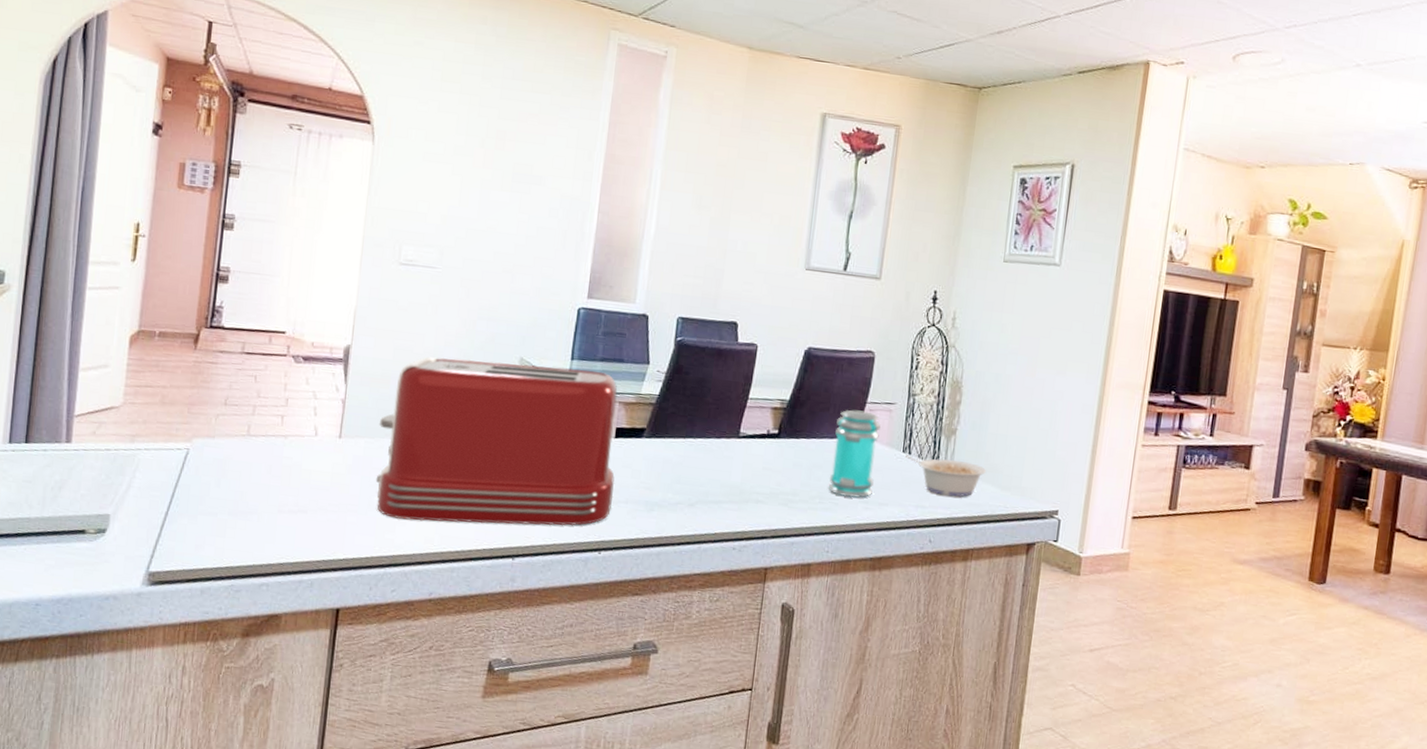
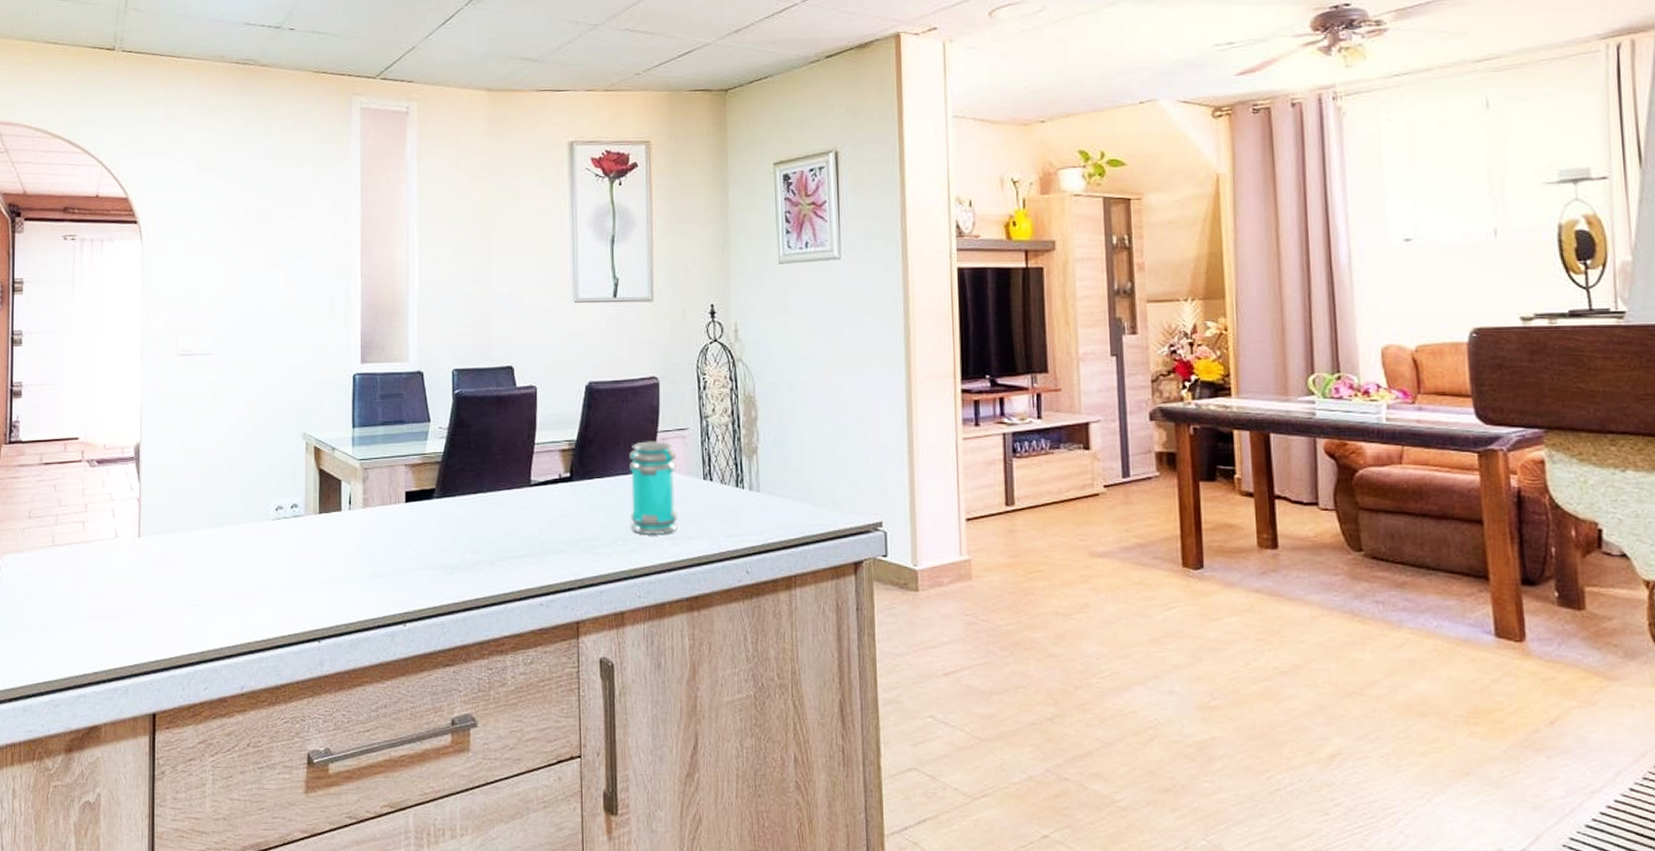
toaster: present [375,356,618,526] -> none [174,436,412,613]
legume: present [906,455,987,497] -> none [707,482,797,521]

